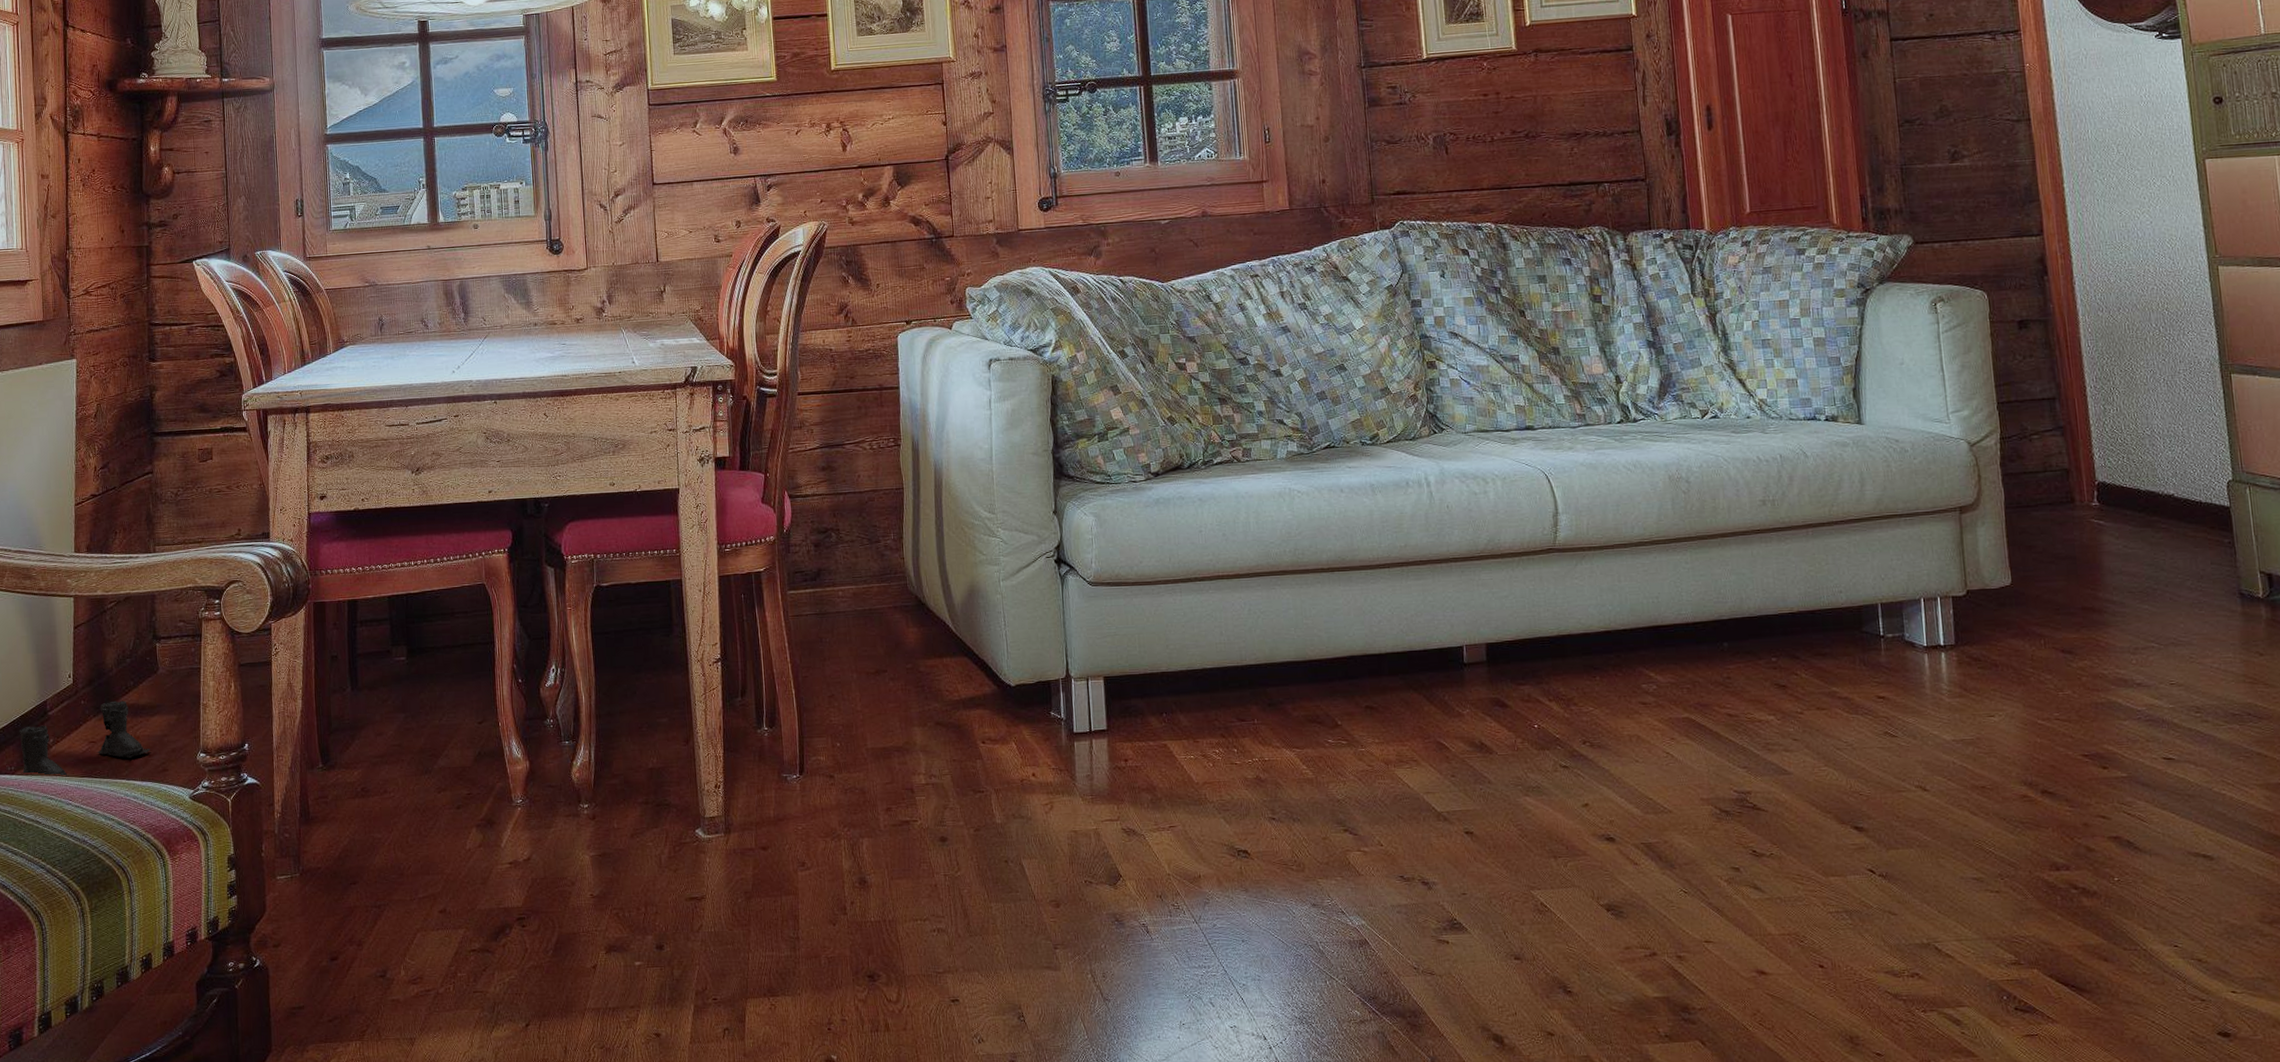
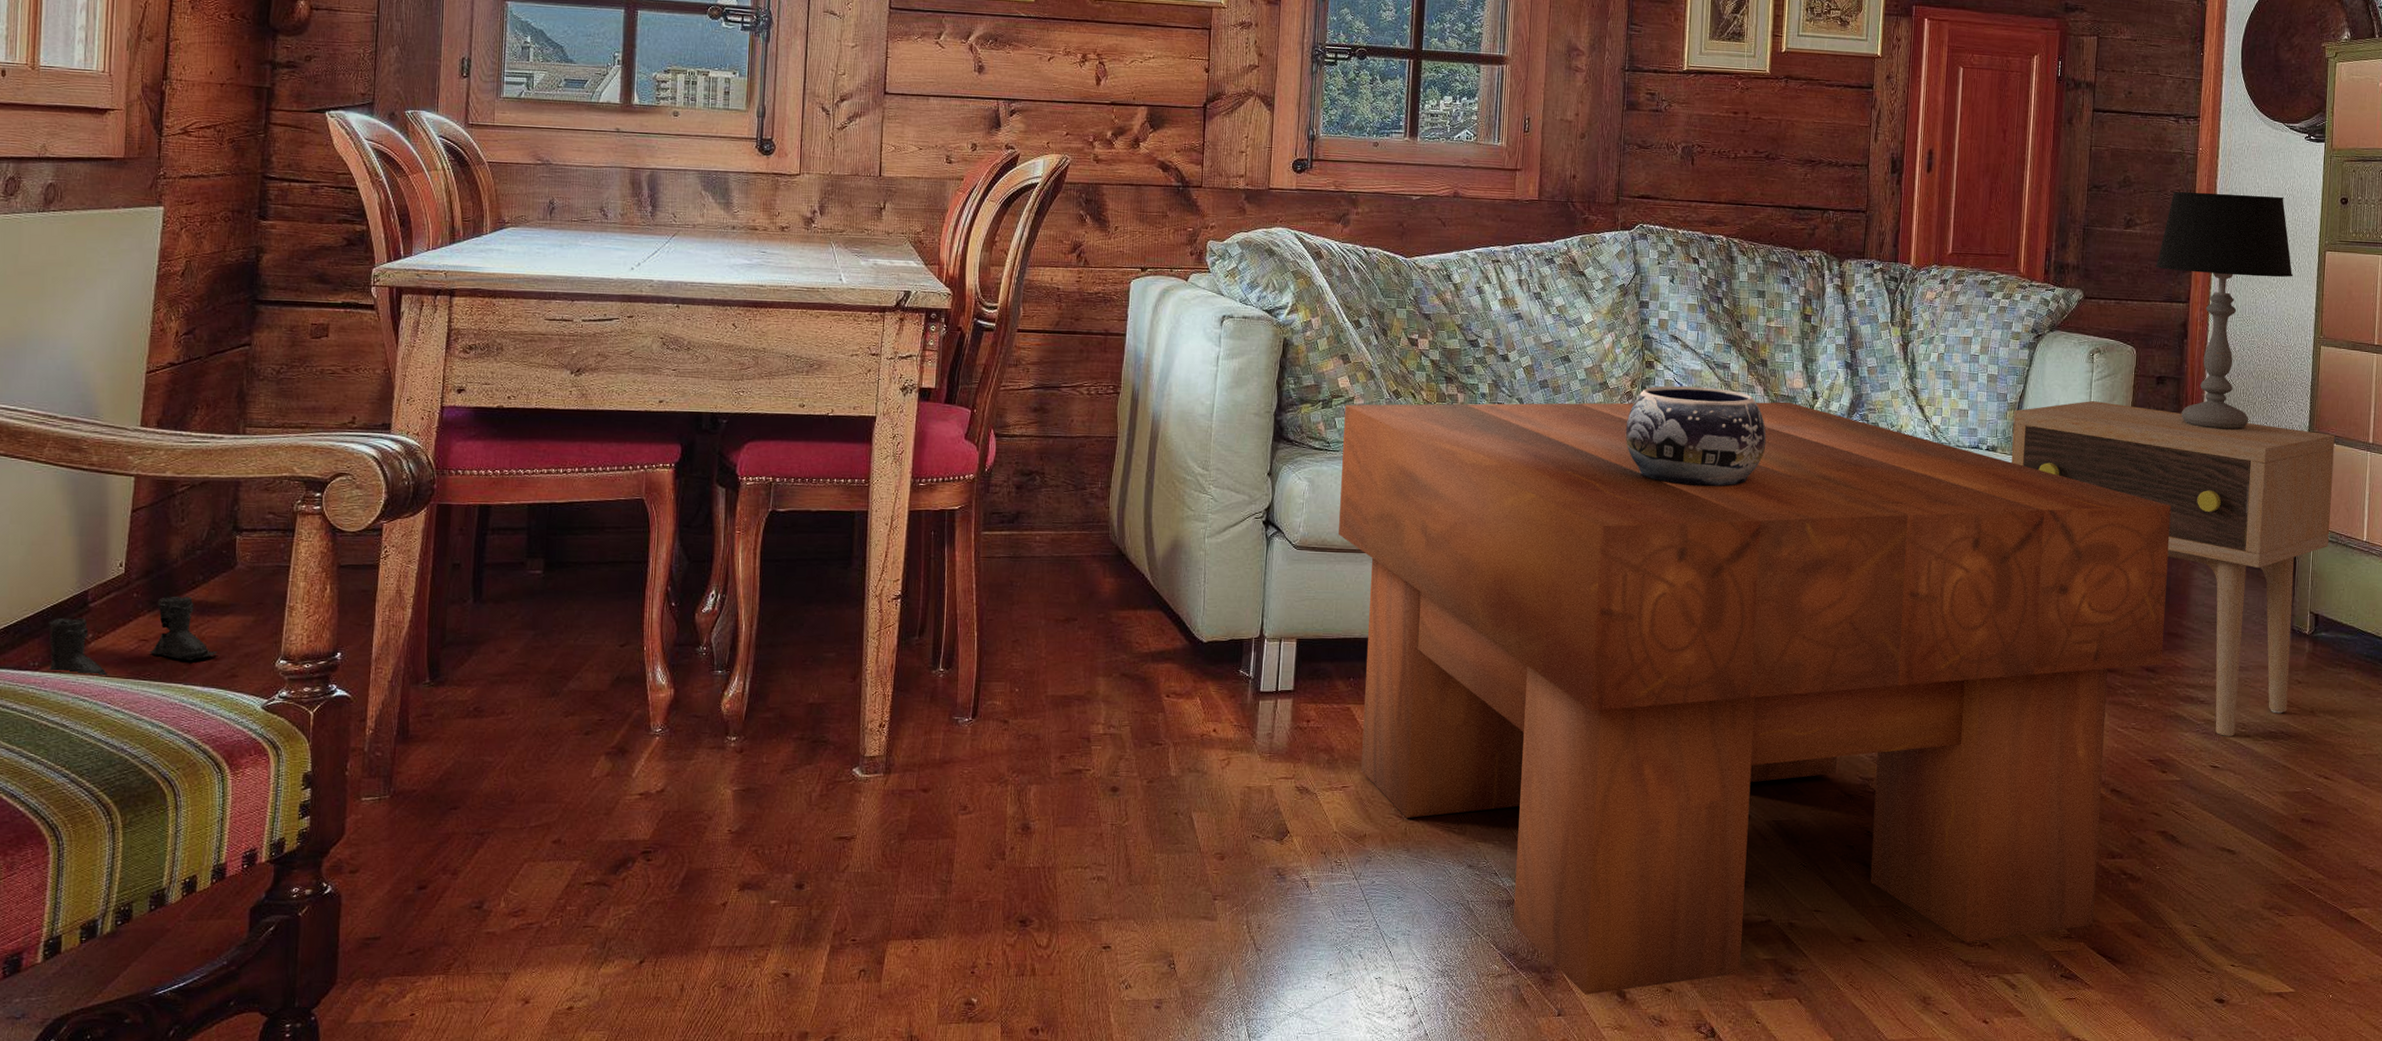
coffee table: none [1121,389,2081,1041] -> present [1339,401,2172,995]
decorative bowl: none [1415,382,1572,488] -> present [1625,385,1767,487]
side table: none [1851,355,2271,723] -> present [2011,401,2335,736]
table lamp: none [1994,105,2168,373] -> present [2155,191,2293,430]

